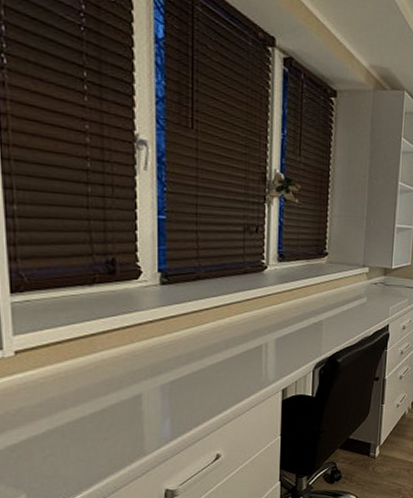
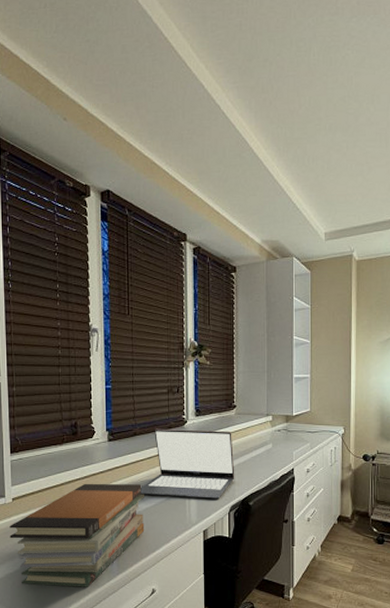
book stack: none [11,334,209,457] -> present [9,483,145,587]
laptop: none [204,273,323,355] -> present [141,428,235,498]

